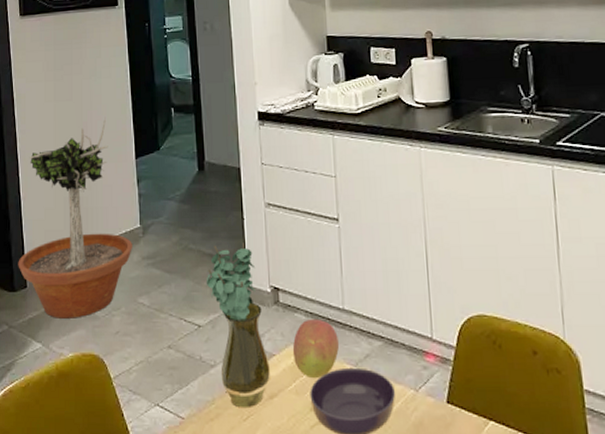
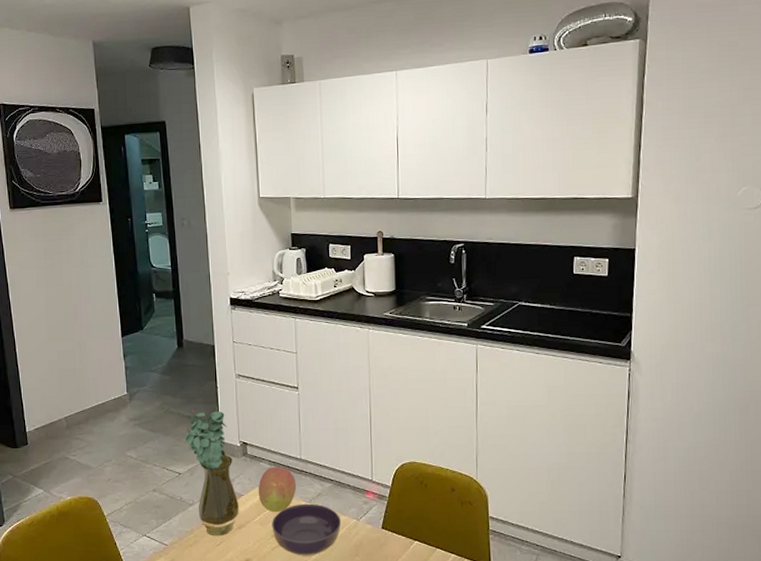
potted tree: present [18,116,132,318] -> none [19,300,121,469]

